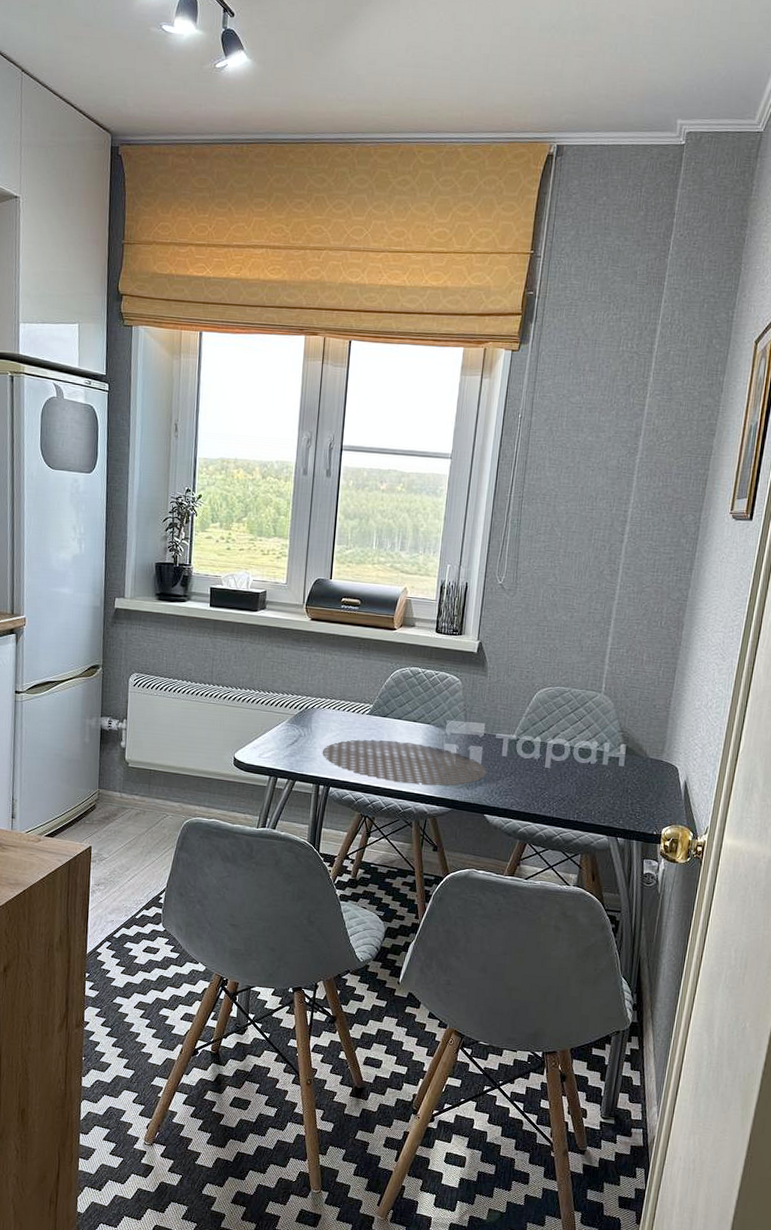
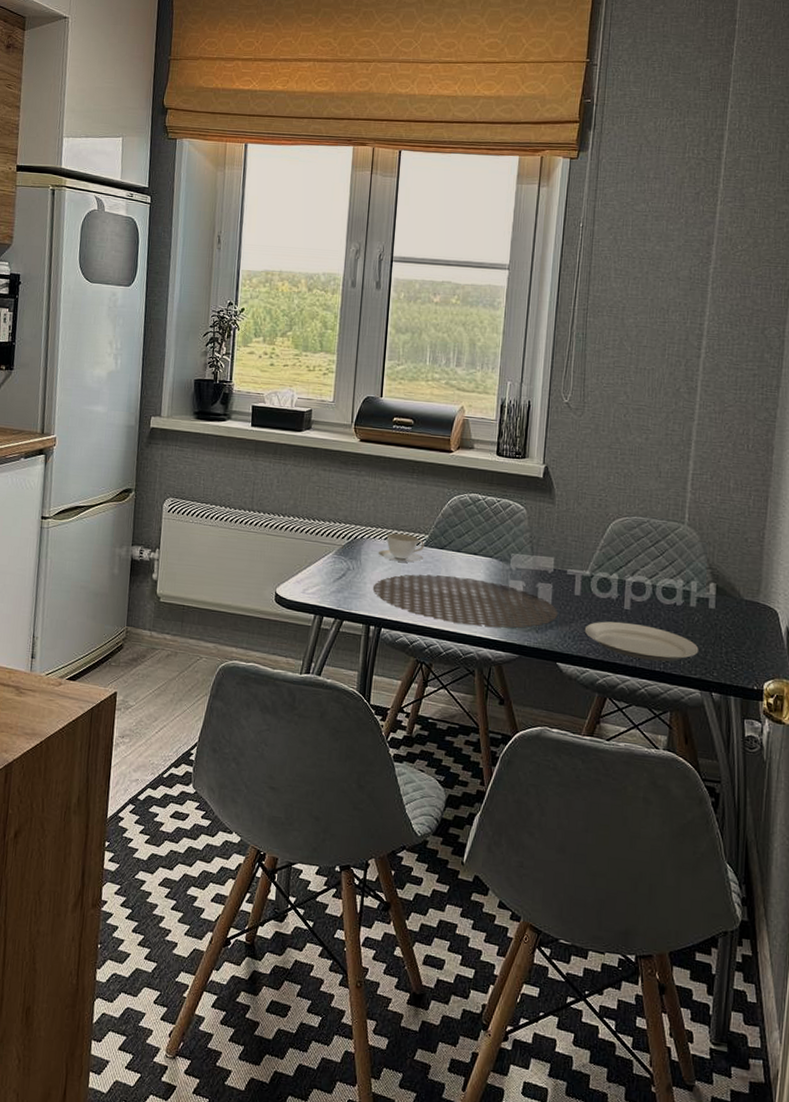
teacup: none [327,703,369,729] -> present [378,533,424,563]
plate: none [509,778,608,813] -> present [584,621,699,662]

